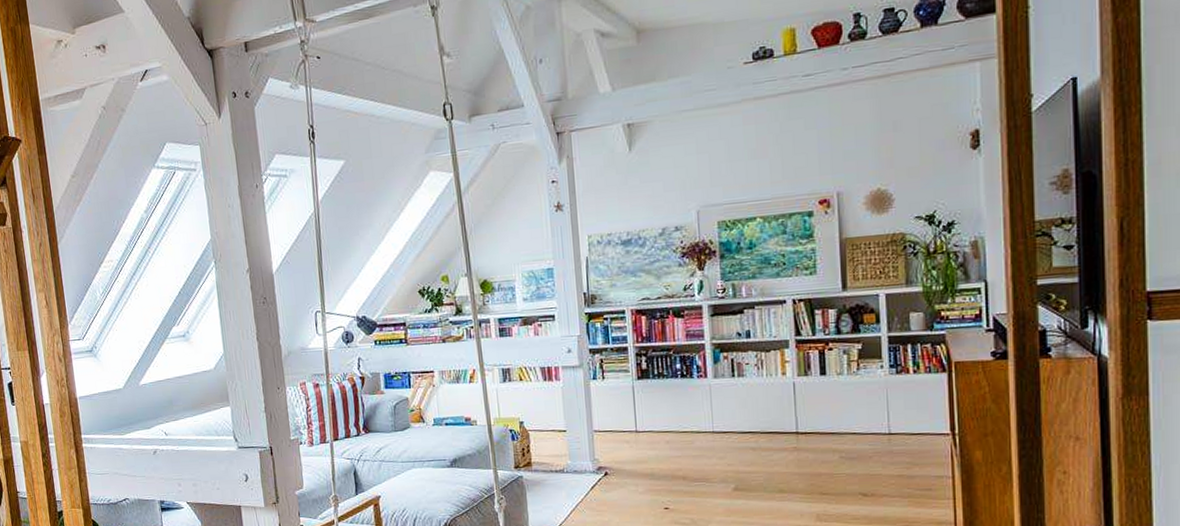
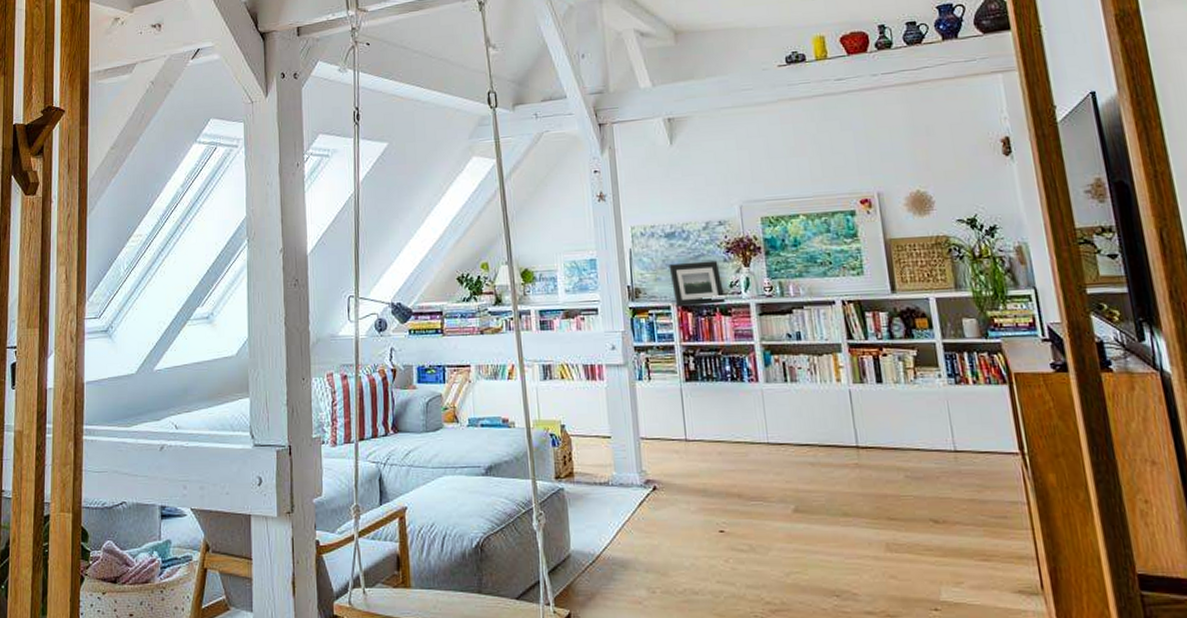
picture frame: none [624,265,678,310] -> present [669,260,725,306]

